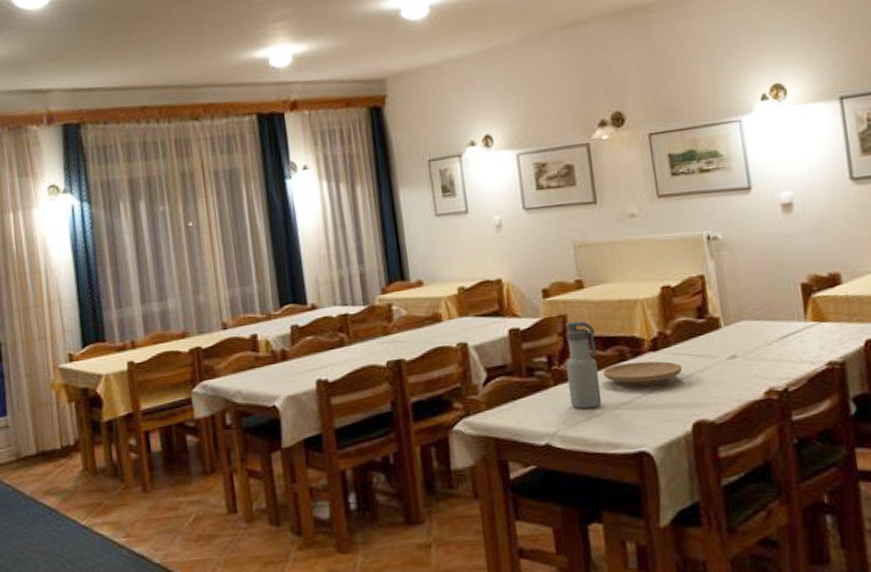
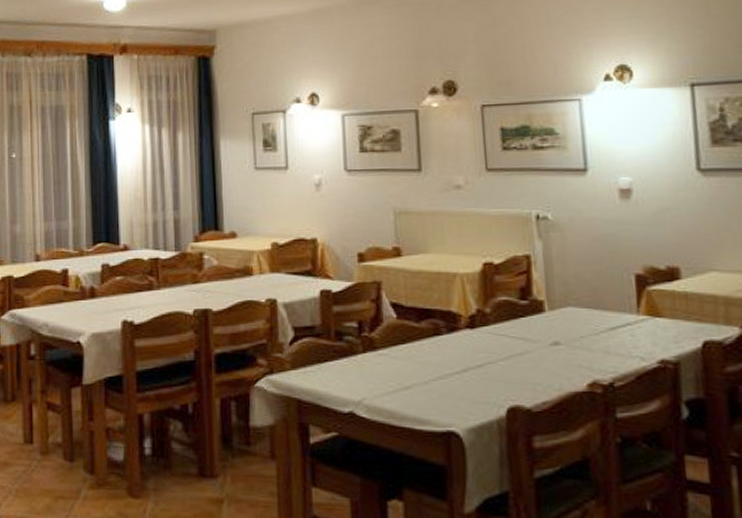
water bottle: present [565,320,602,410] -> none [377,289,412,381]
plate: present [602,361,683,387] -> none [415,337,500,363]

